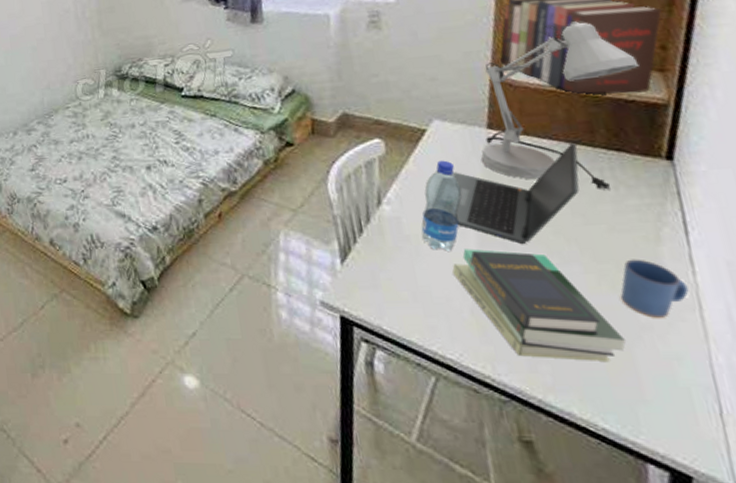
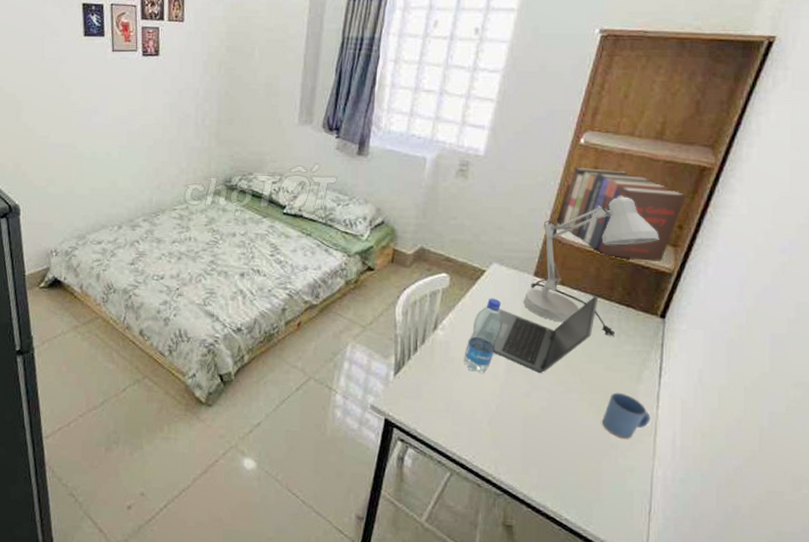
books: present [452,249,626,361] -> none [482,373,597,469]

